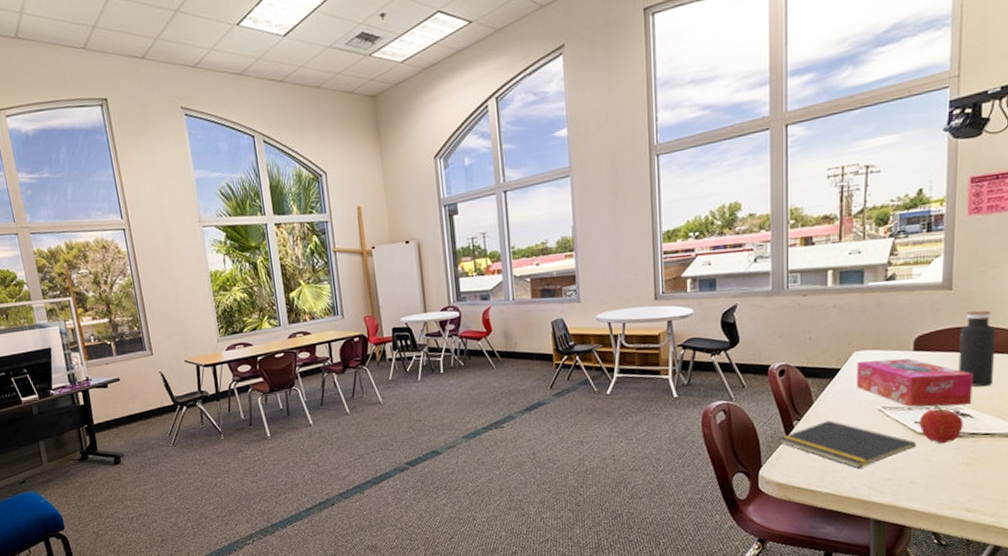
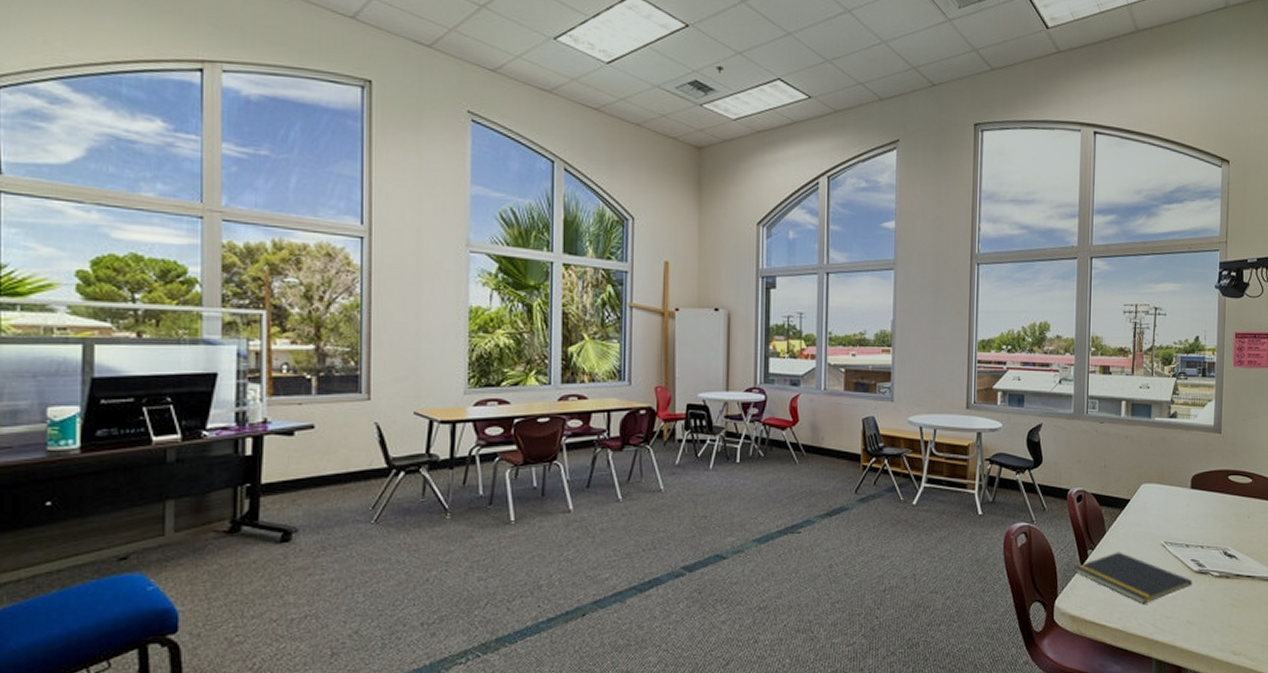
tissue box: present [857,358,973,407] -> none [1144,494,1238,546]
fruit: present [919,405,964,443] -> none [1195,544,1230,583]
water bottle: present [958,310,997,387] -> none [1226,455,1256,530]

